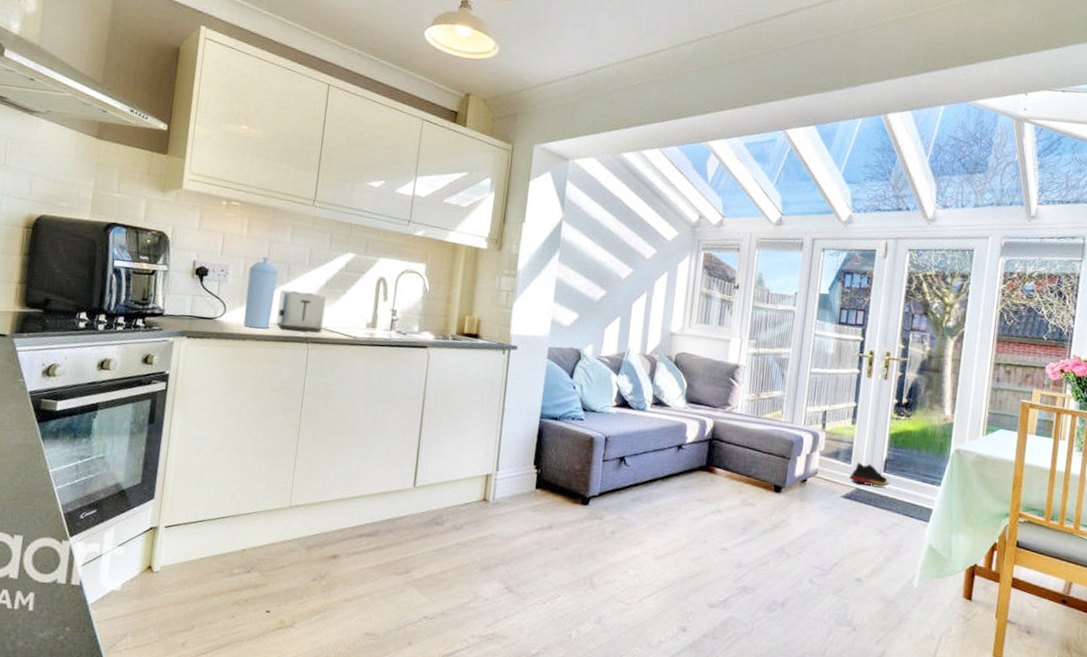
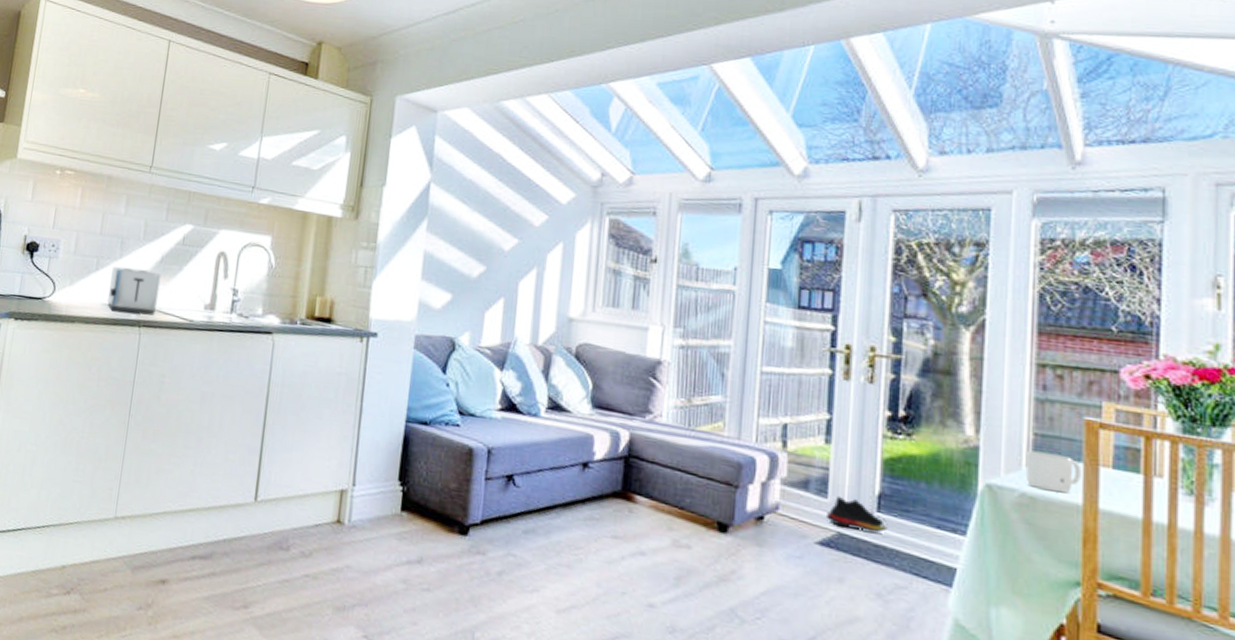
canister: present [243,257,278,329] -> none [73,230,111,311]
mug: none [981,424,1016,454] -> present [1025,450,1081,494]

